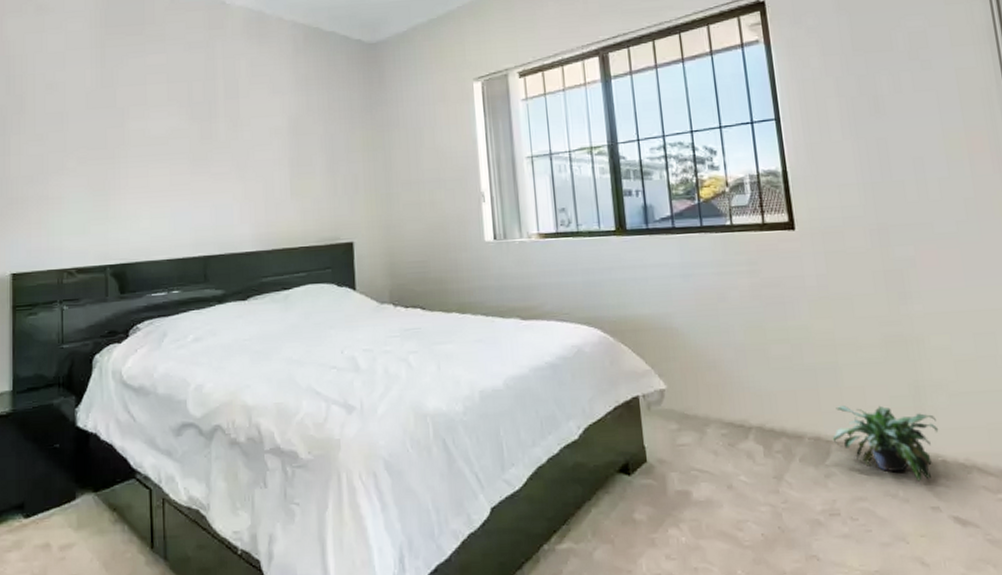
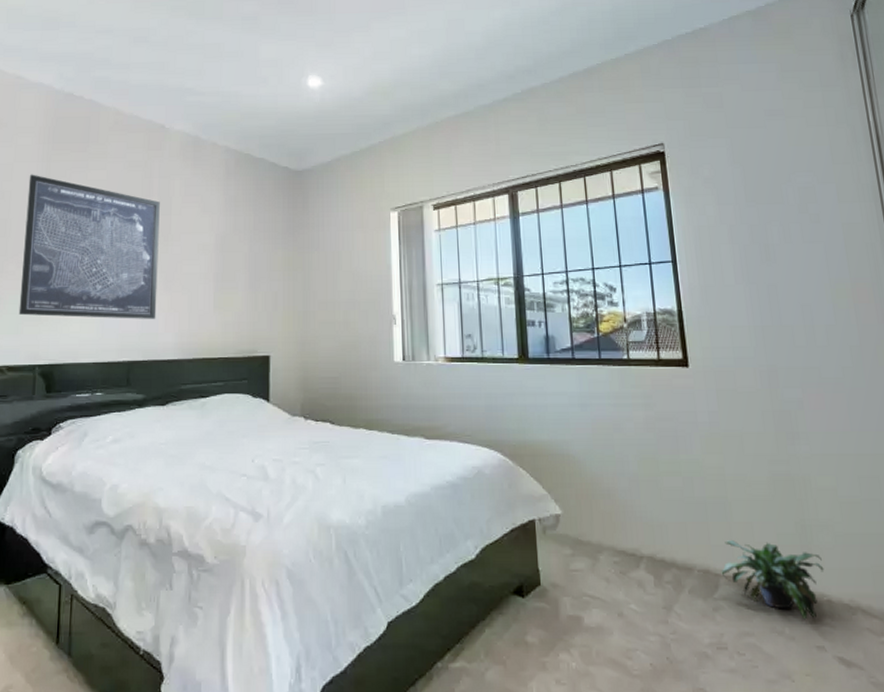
wall art: none [83,62,231,214] -> present [18,174,160,319]

